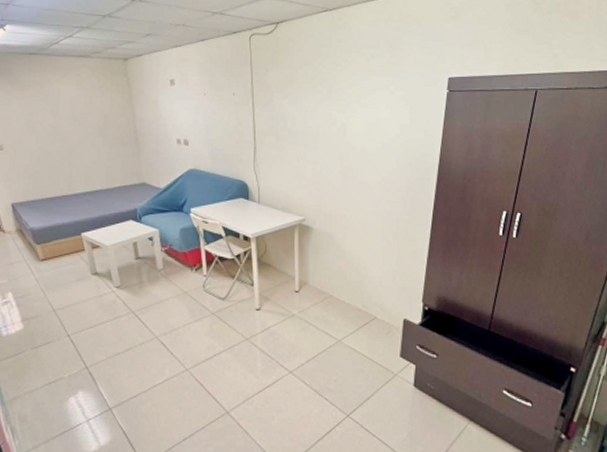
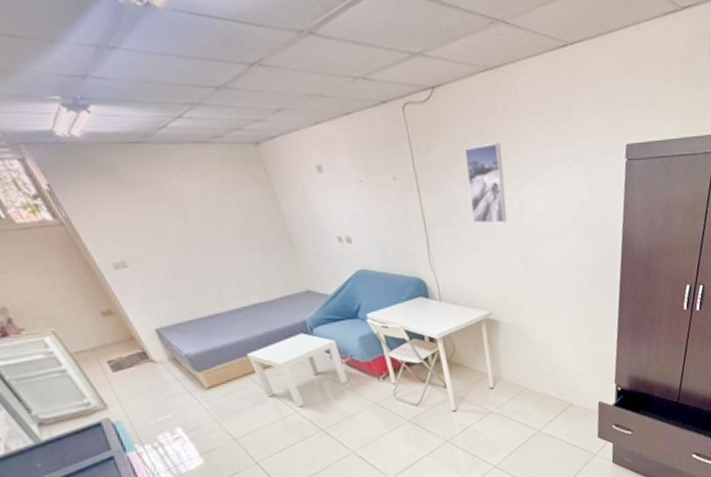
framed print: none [297,70,331,139] -> present [464,142,507,224]

